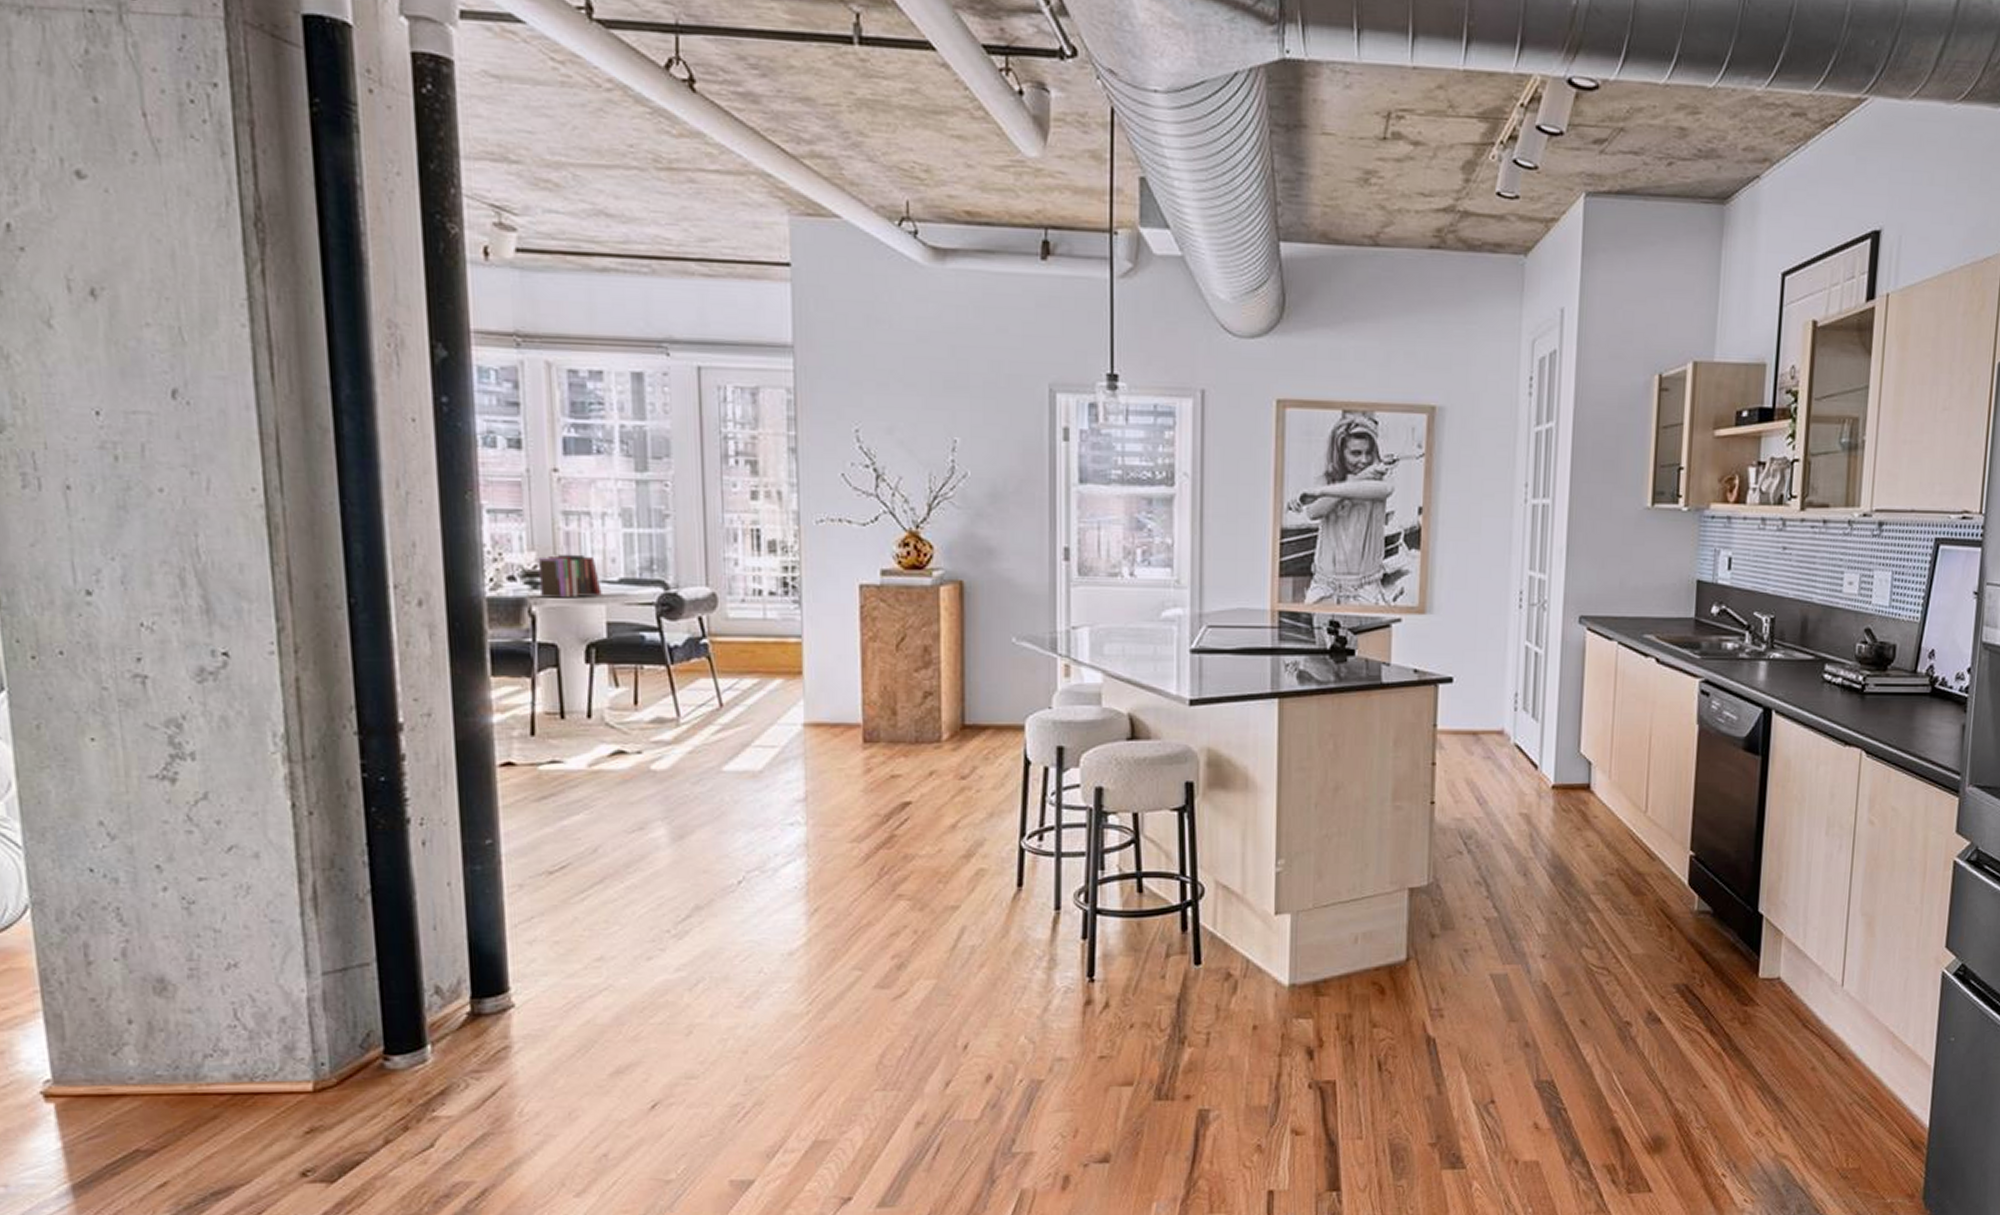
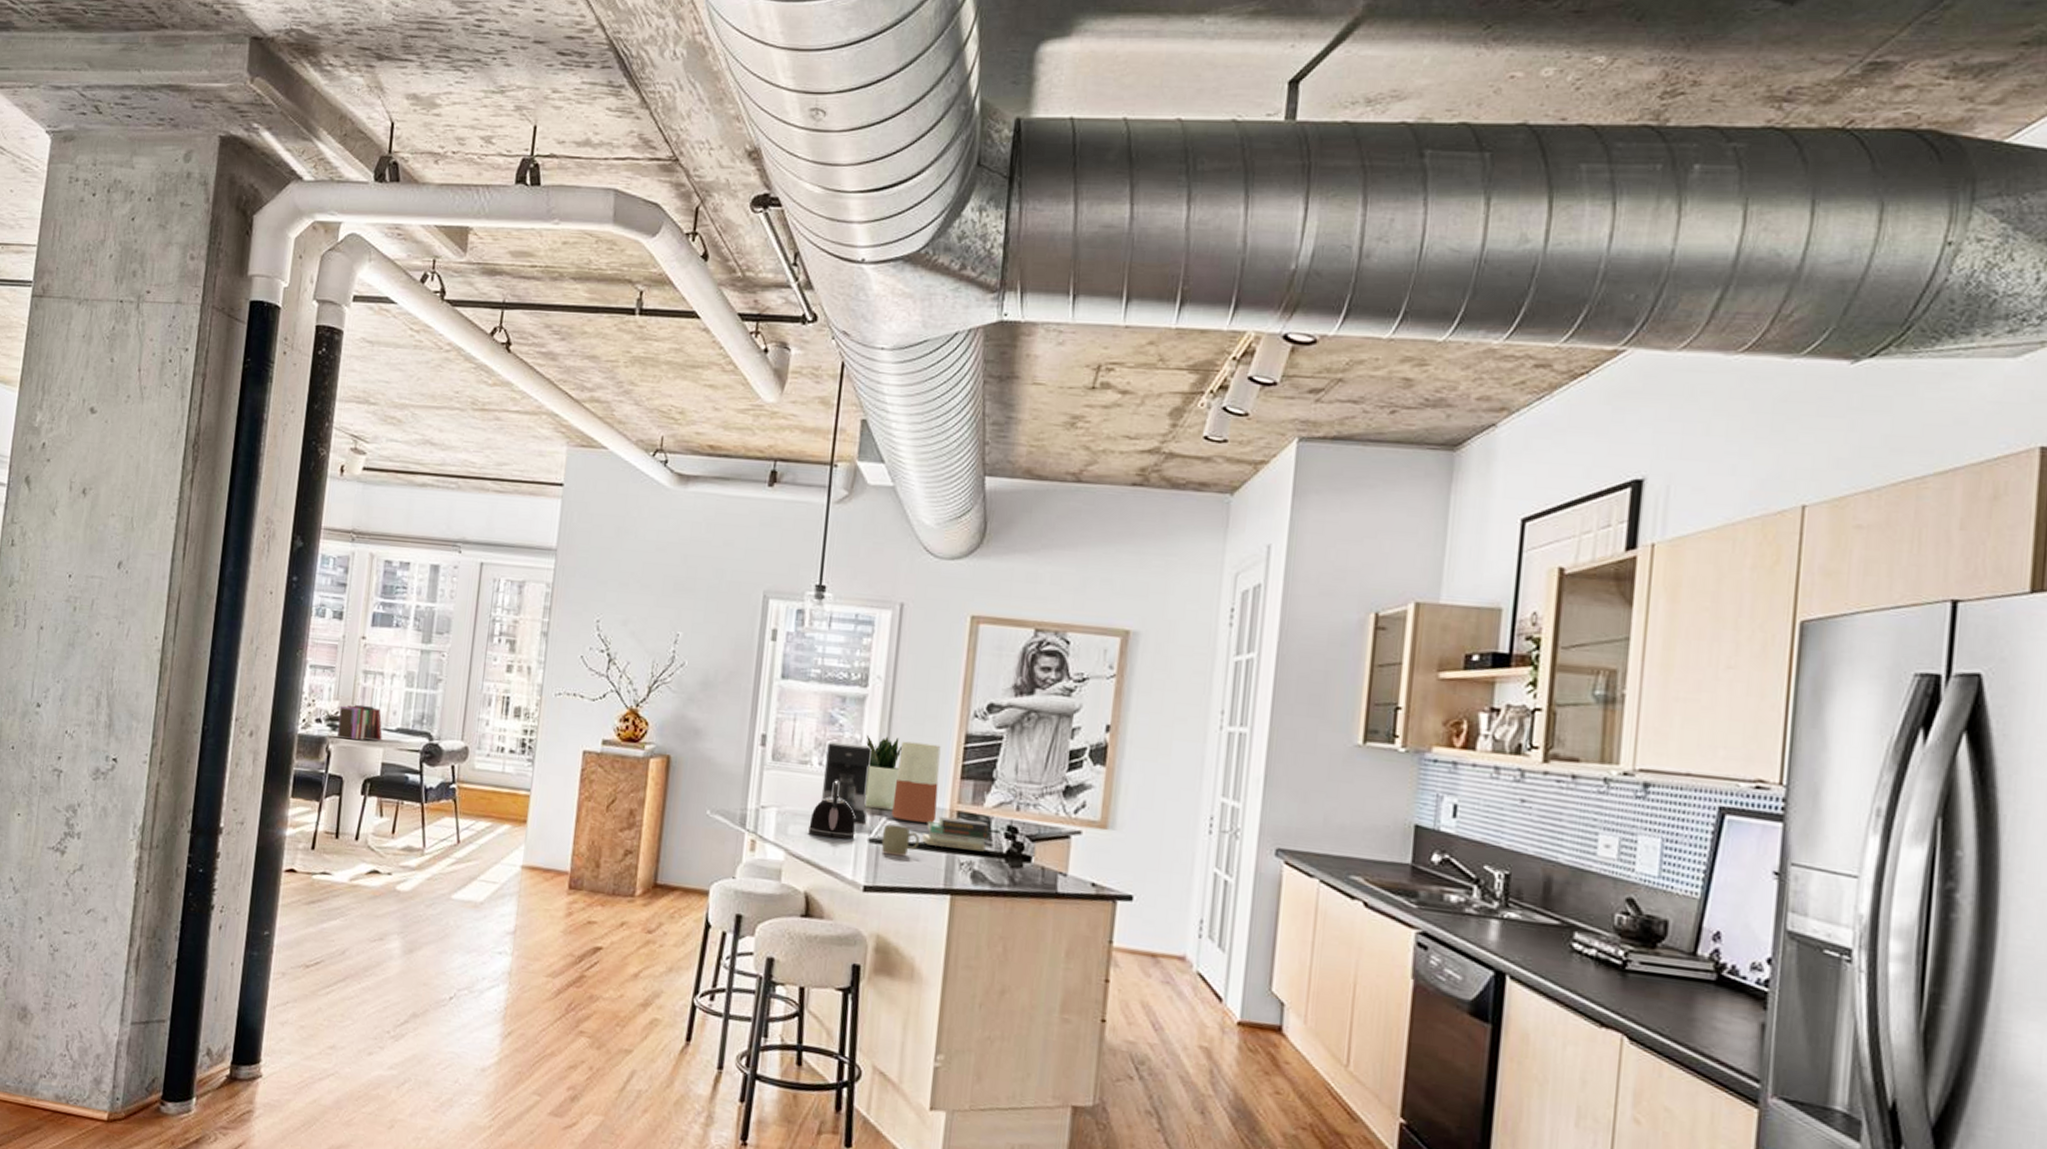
kettle: none [1126,590,1176,654] -> present [808,780,856,841]
coffee maker: none [1135,549,1187,634] -> present [820,742,872,824]
planter: none [1177,538,1216,618] -> present [864,734,902,811]
mug: none [1203,632,1242,664] -> present [881,824,919,857]
vase: none [1212,542,1258,626] -> present [892,741,941,824]
books: none [1245,617,1313,650] -> present [922,816,990,852]

